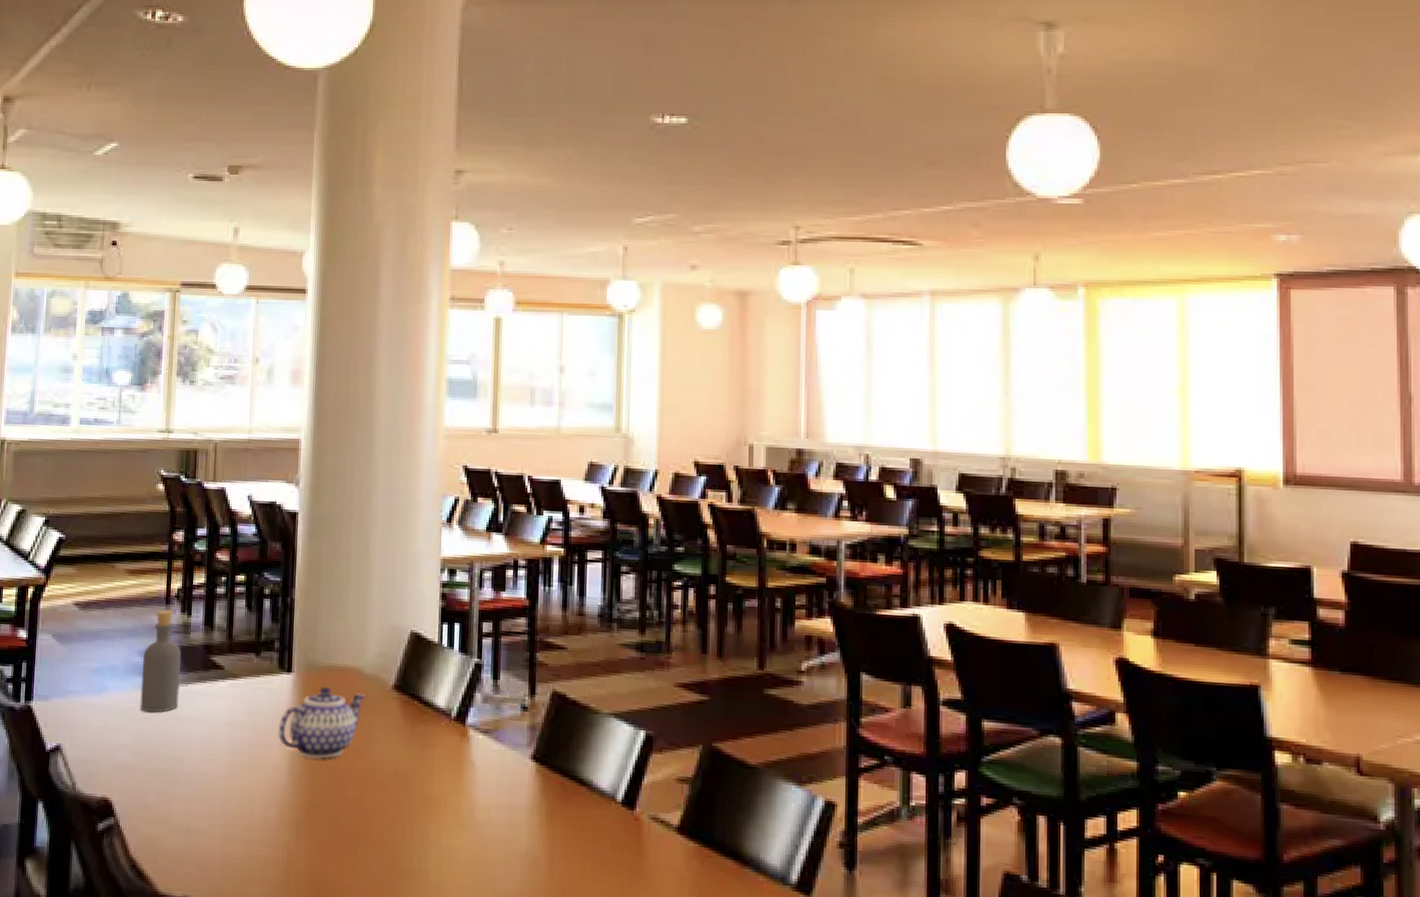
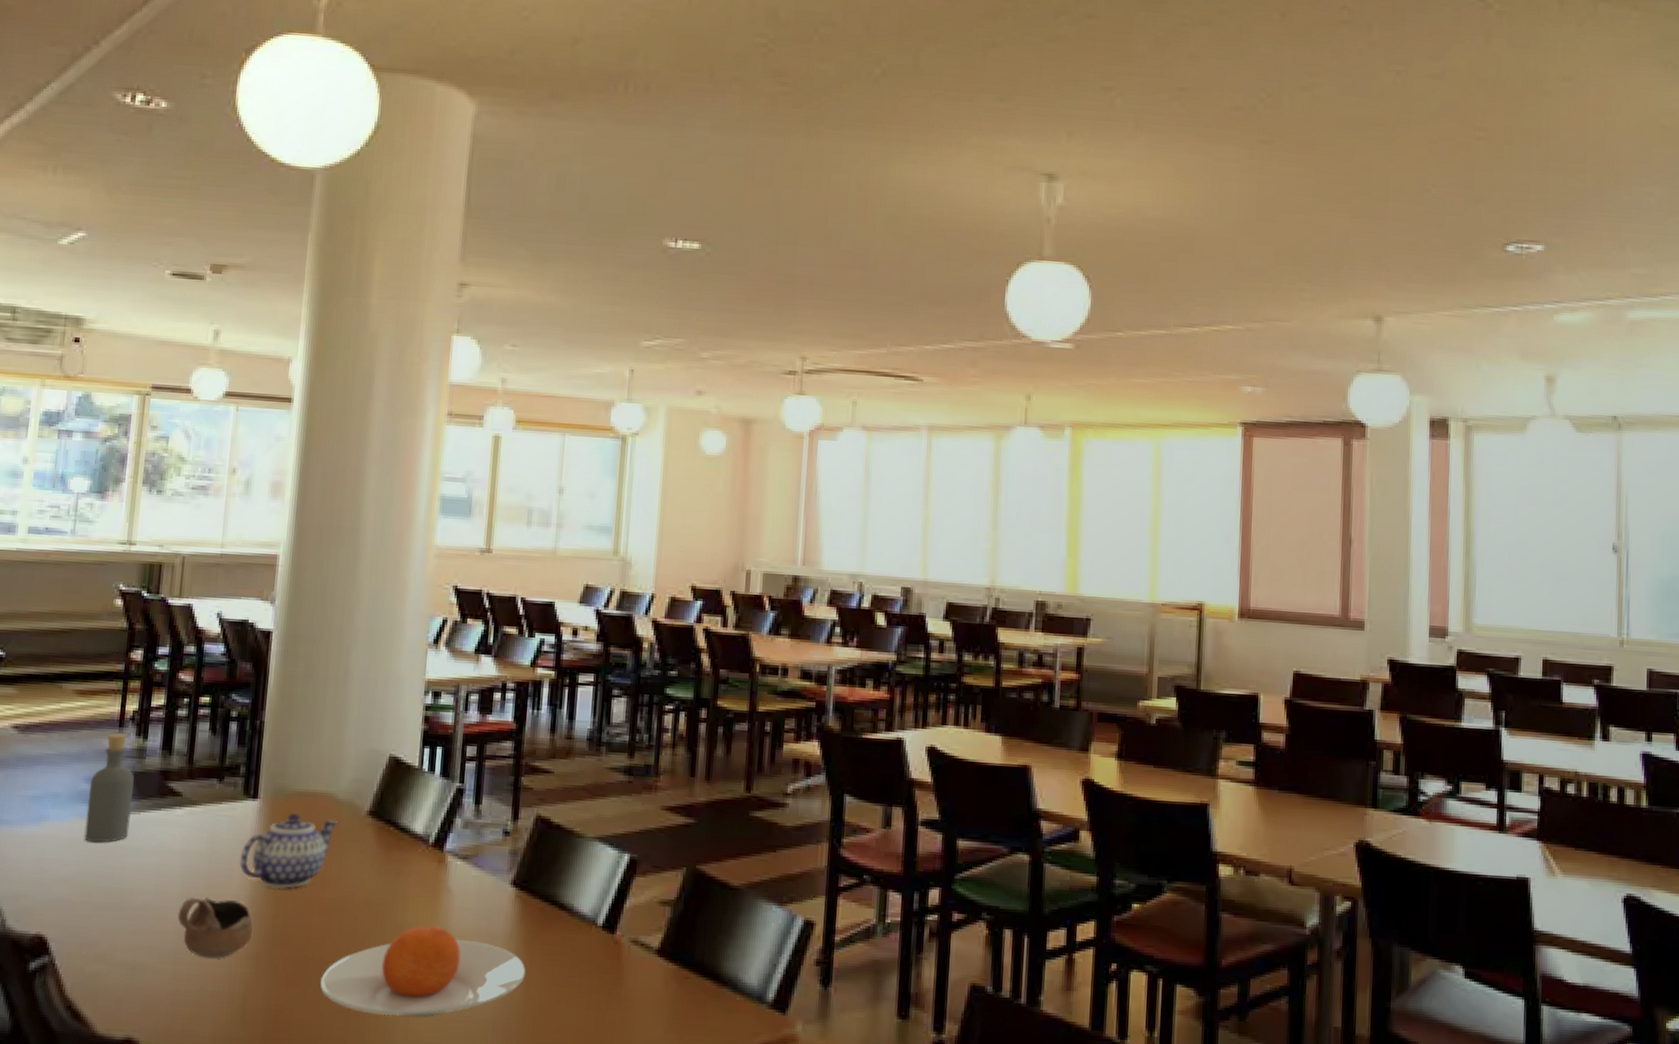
cup: none [225,765,292,824] -> present [177,897,253,958]
plate: none [355,797,550,887] -> present [319,926,526,1017]

